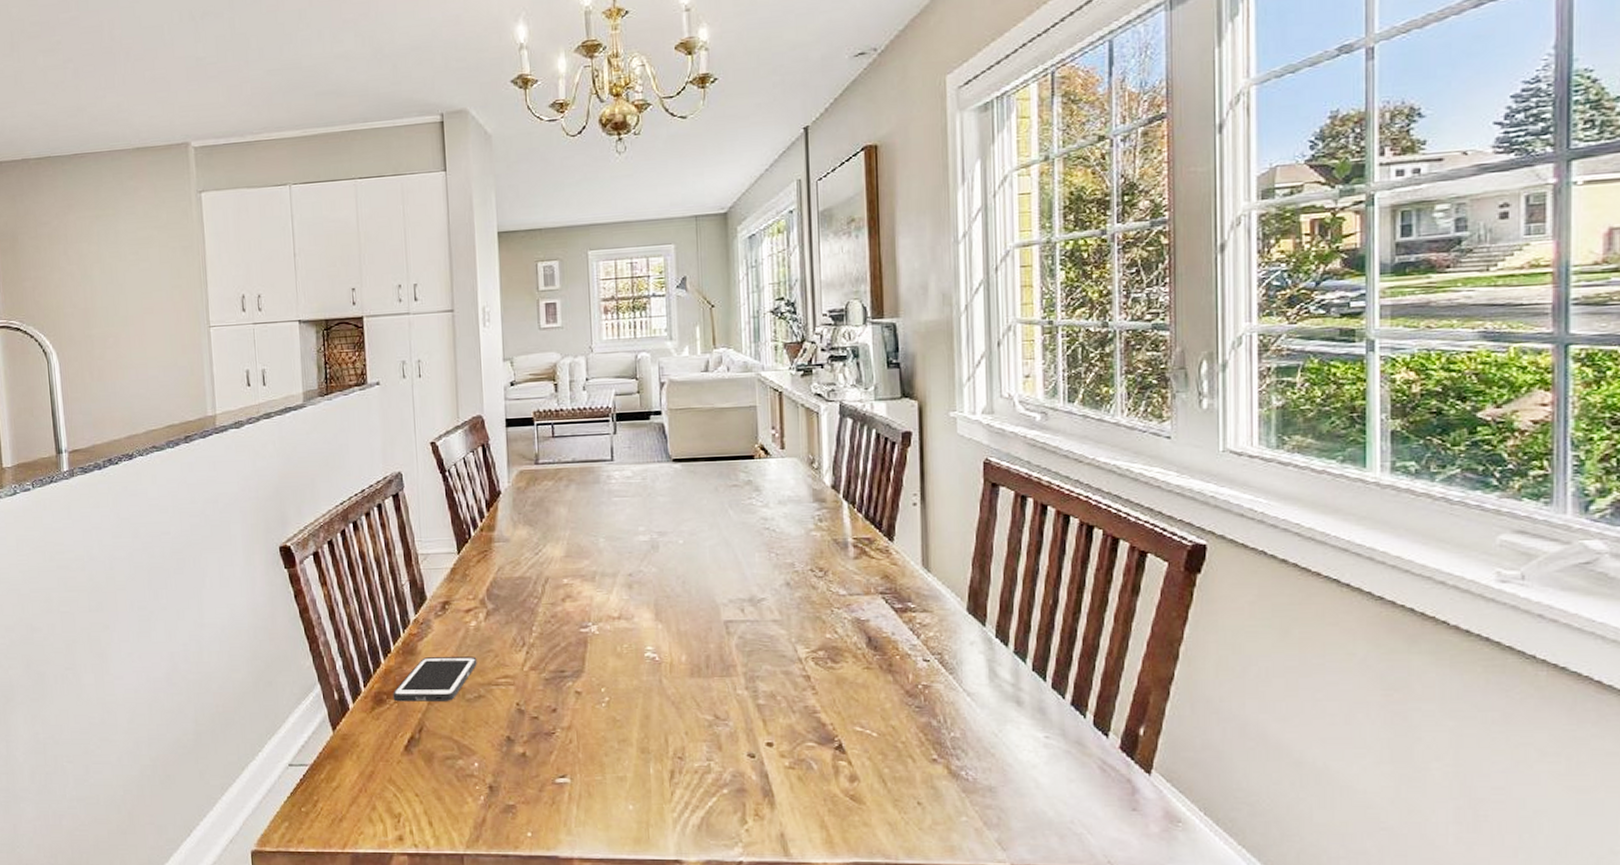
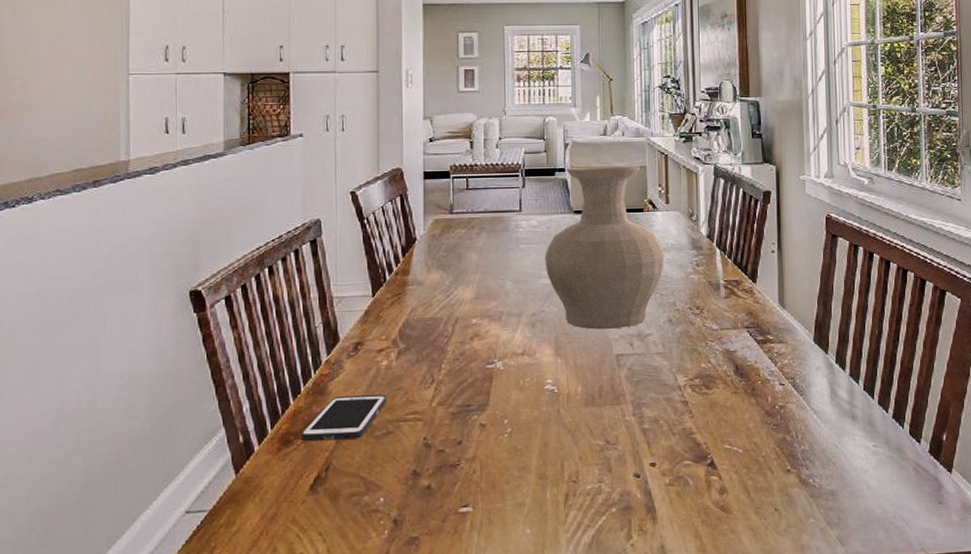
vase: none [641,405,780,592] -> present [545,165,665,330]

